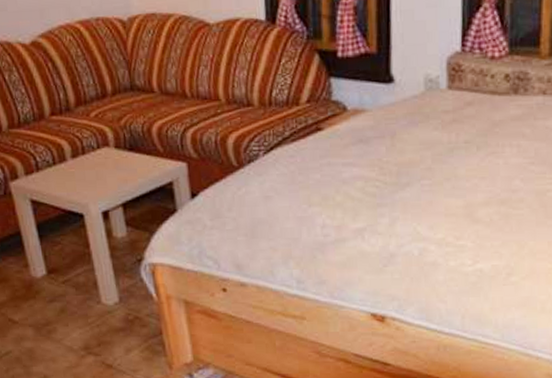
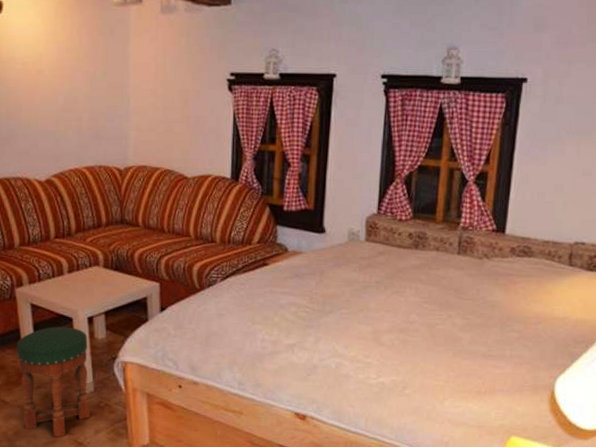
stool: none [19,225,117,360] -> present [16,326,90,438]

